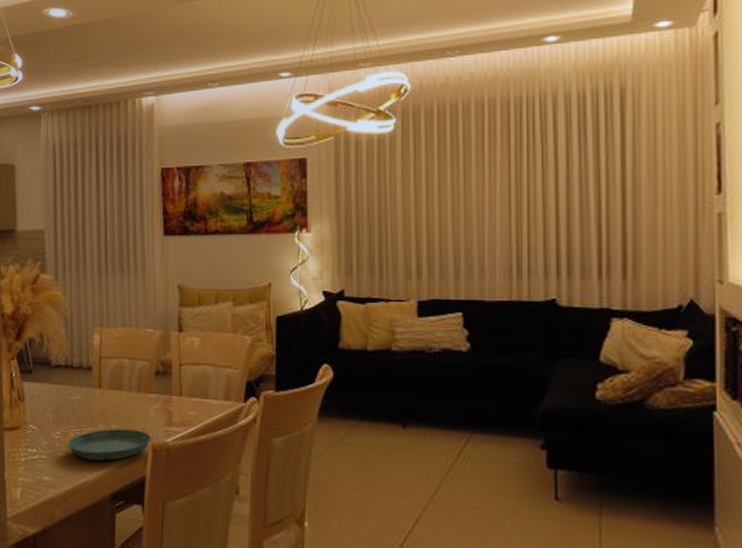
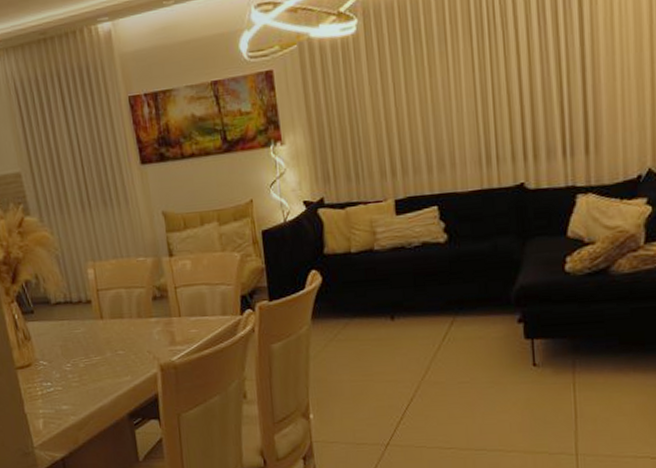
saucer: present [68,428,152,461] -> none [80,353,159,386]

